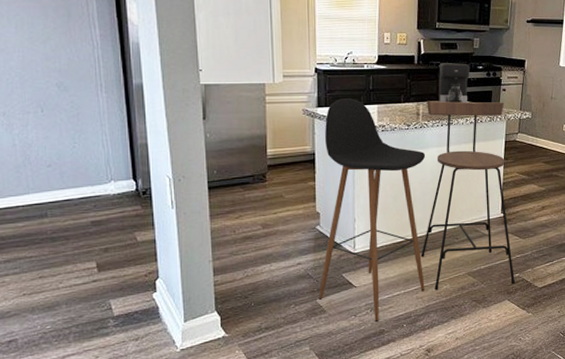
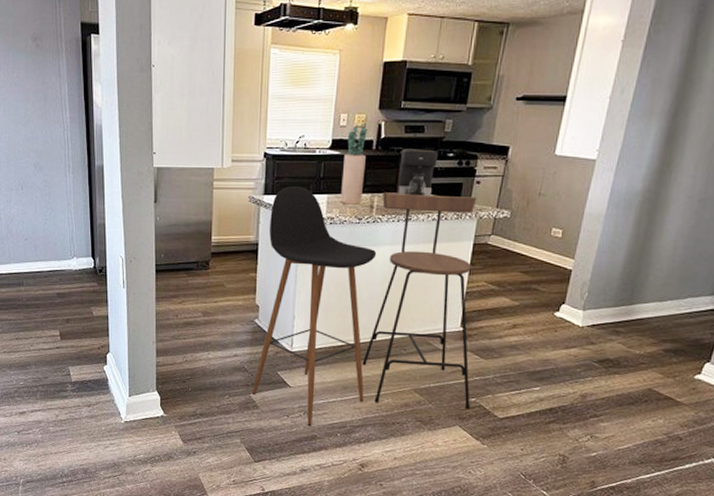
vase: none [389,38,410,113] -> present [340,120,367,205]

